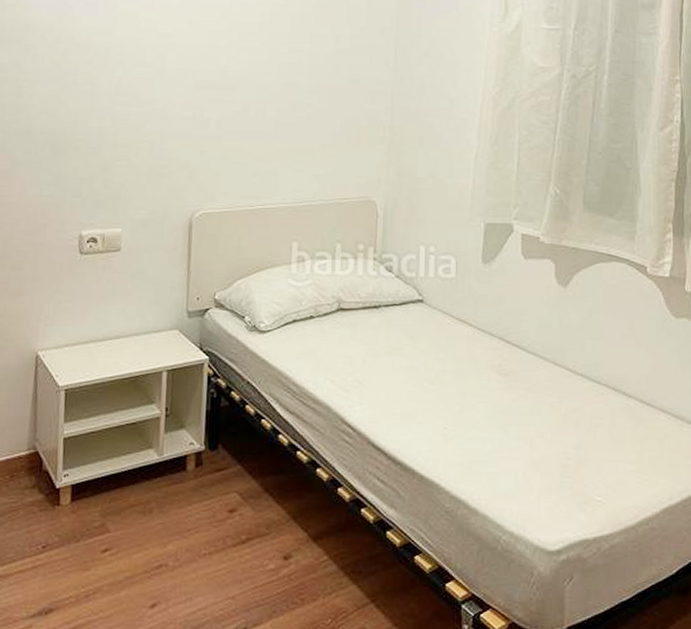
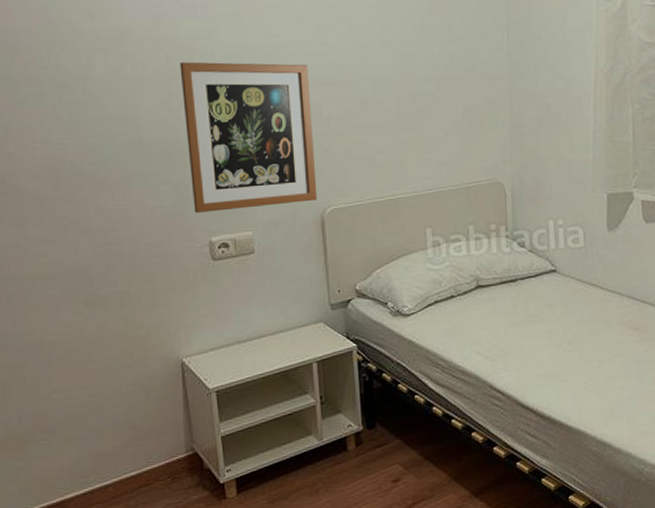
wall art: none [69,56,195,205] -> present [179,62,318,213]

